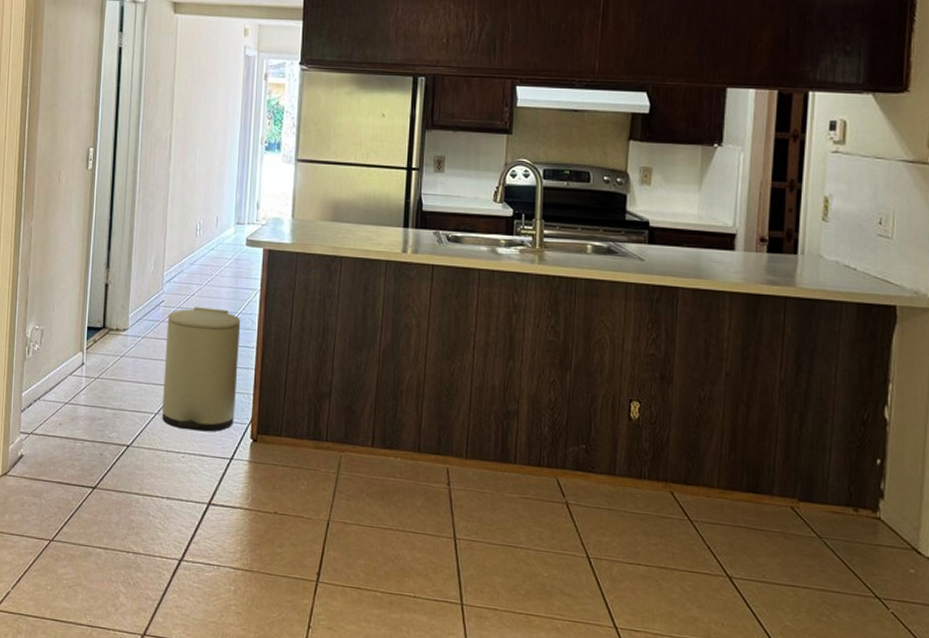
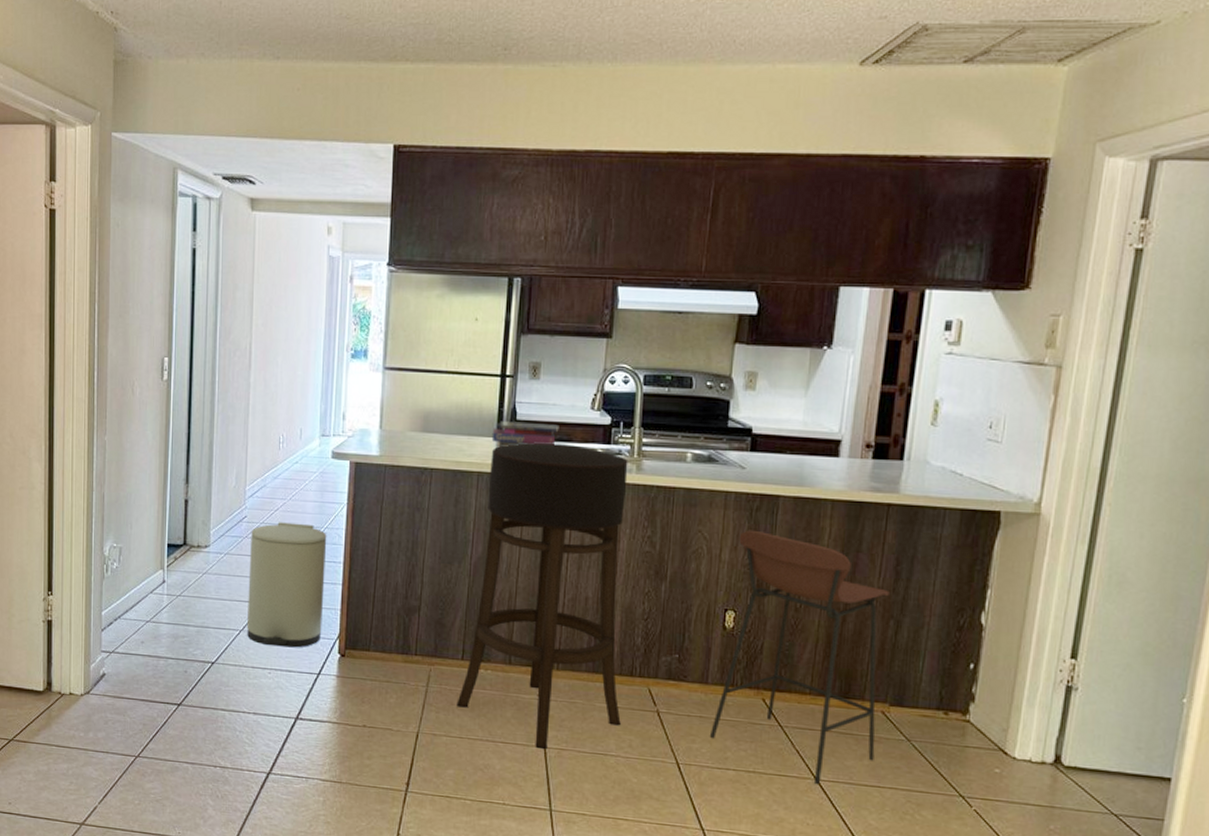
bar stool: none [367,233,531,540] -> present [456,443,628,749]
books: none [399,212,464,237] -> present [491,421,559,448]
bar stool: none [619,320,792,583] -> present [709,530,889,785]

